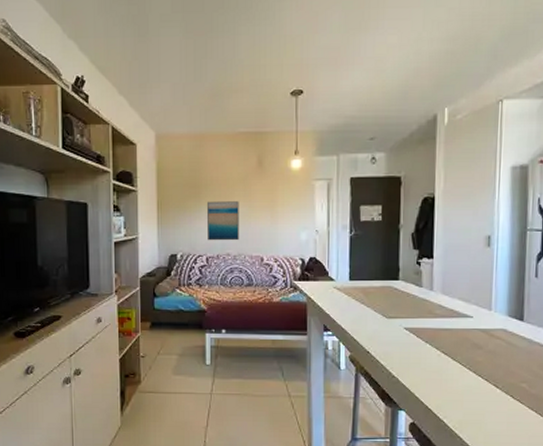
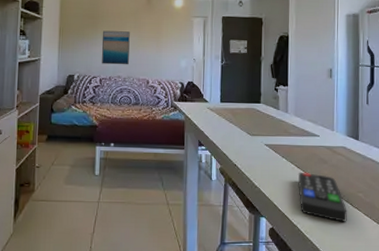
remote control: none [445,359,506,416] -> present [298,172,347,222]

